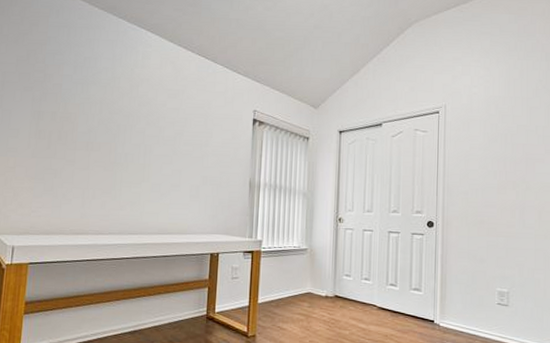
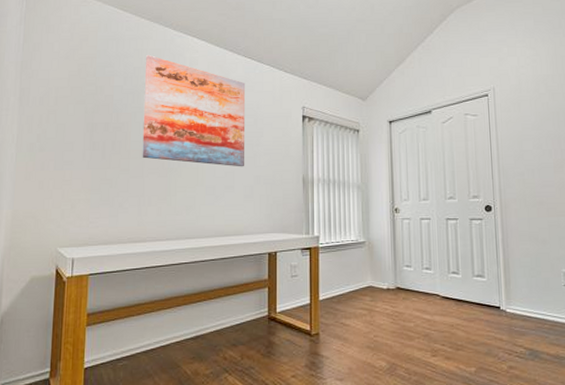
wall art: none [88,45,198,167] -> present [142,54,246,167]

